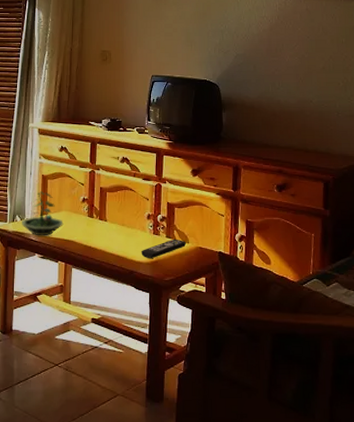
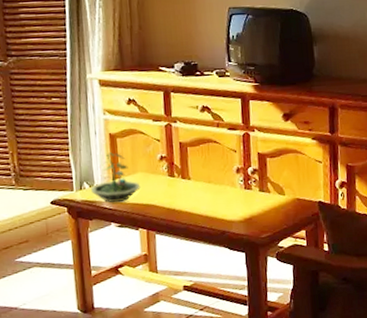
remote control: present [141,239,187,258] -> none [232,192,283,216]

